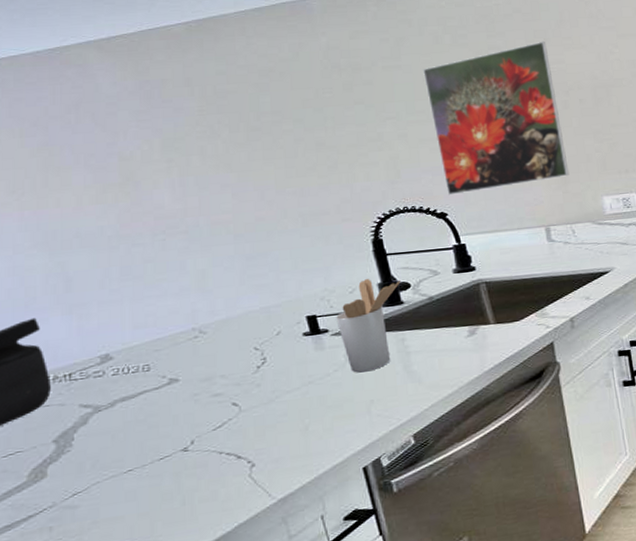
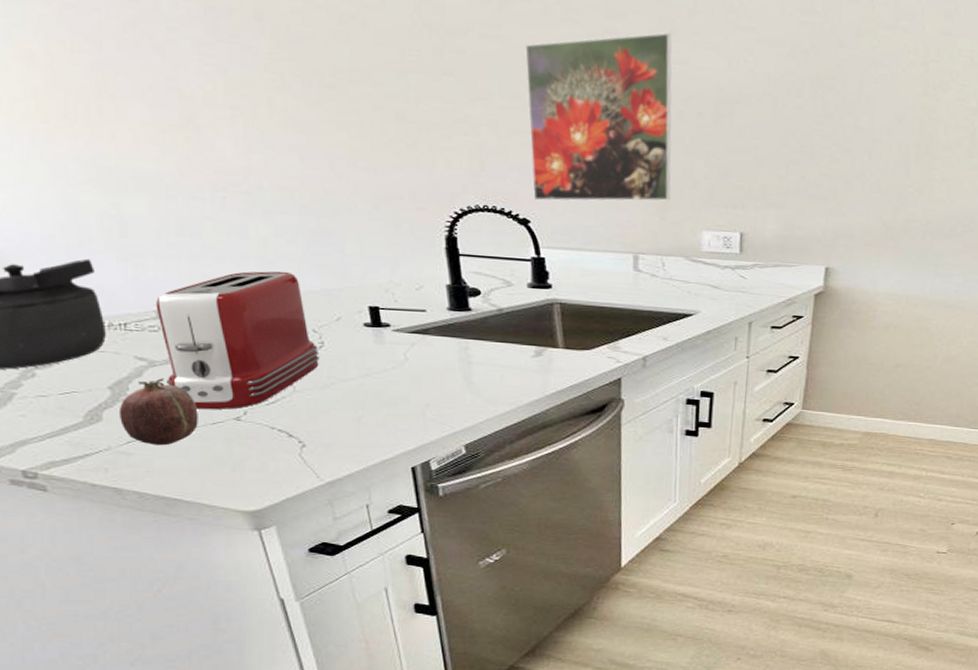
fruit: none [63,422,145,494] -> present [118,378,198,446]
toaster: none [101,297,263,448] -> present [156,271,319,410]
utensil holder: present [336,279,401,373] -> none [399,278,471,375]

